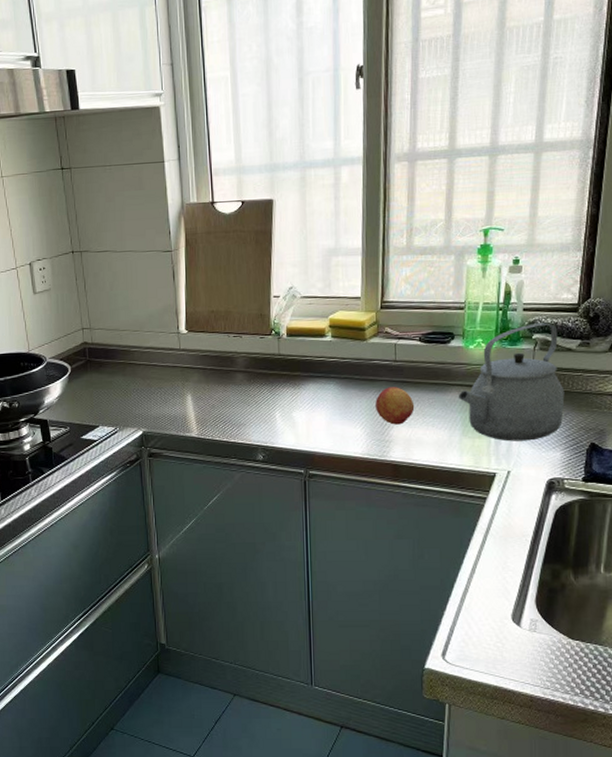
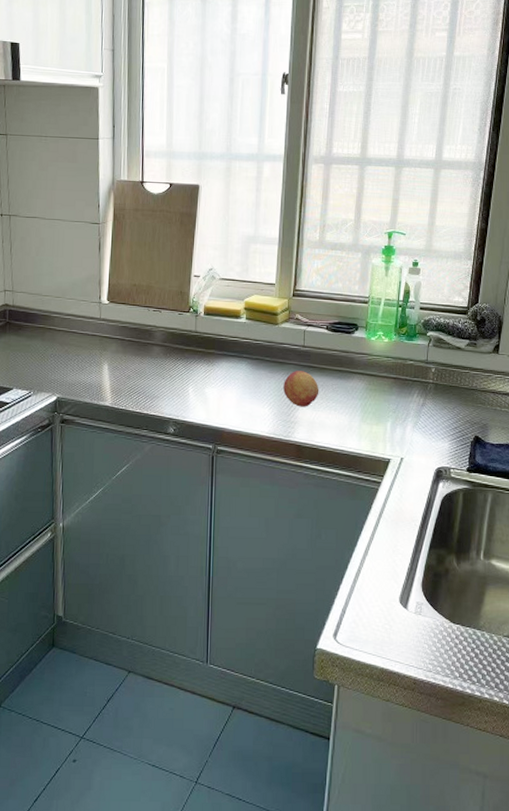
tea kettle: present [458,323,565,442] -> none [359,322,454,430]

